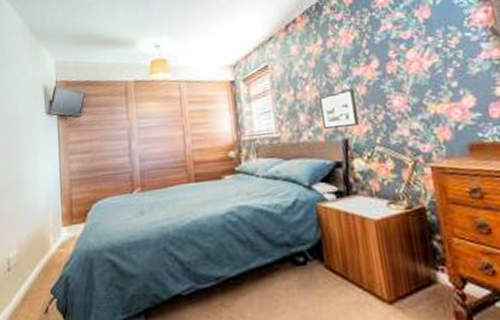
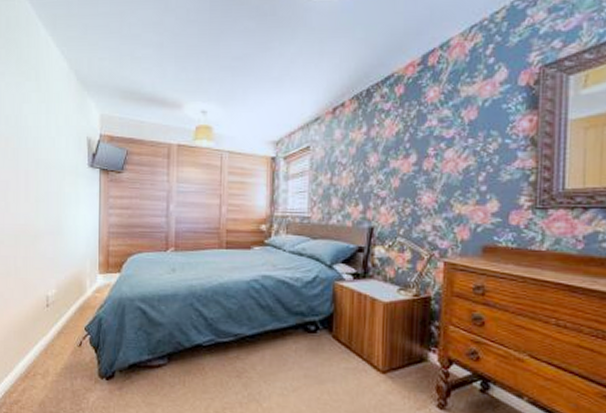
picture frame: present [320,89,360,130] -> none [353,180,389,216]

